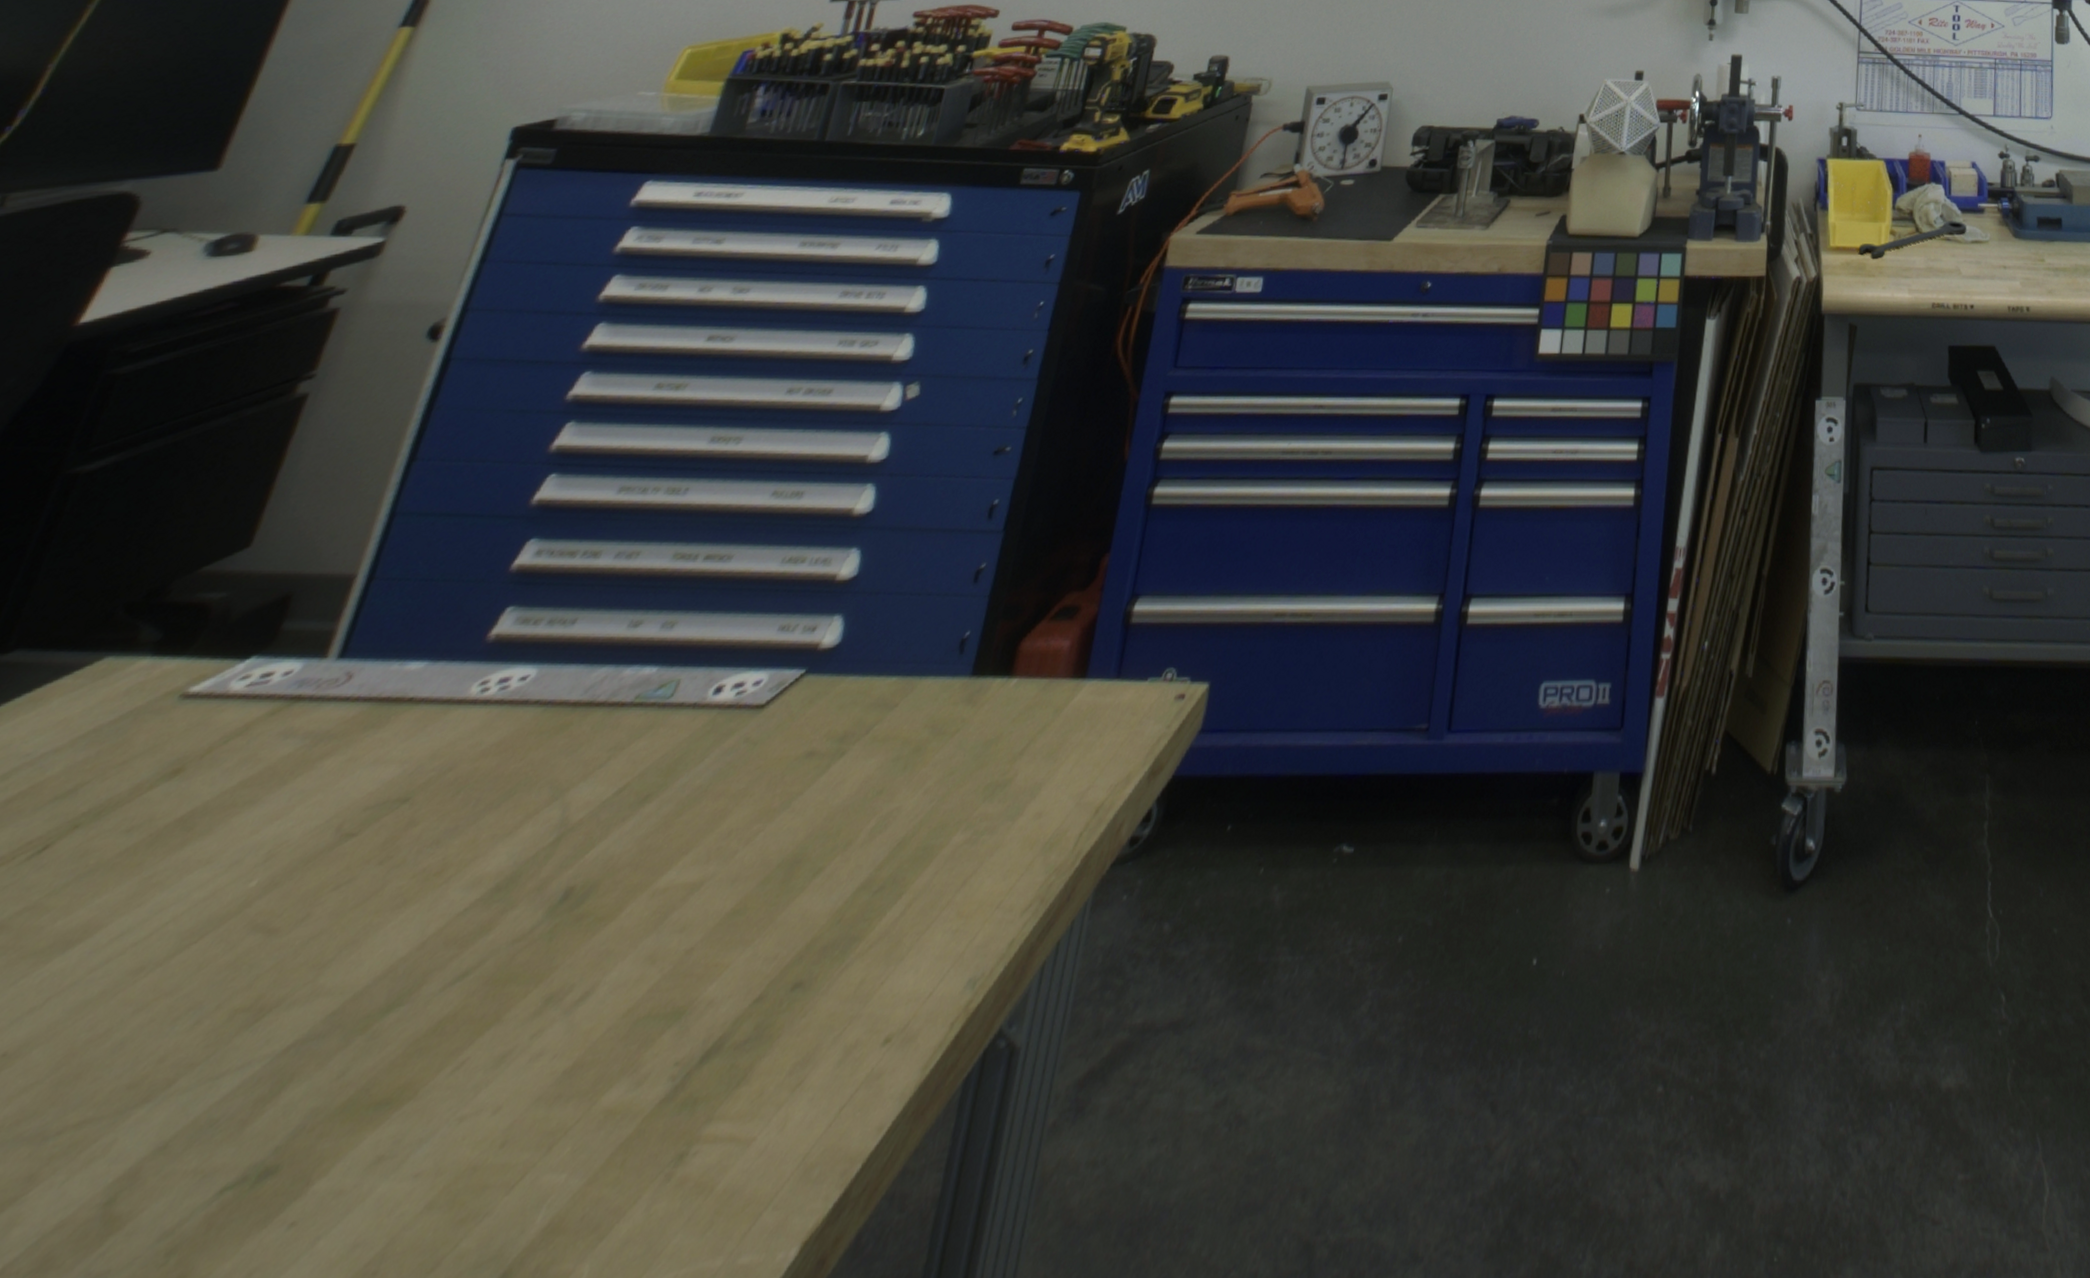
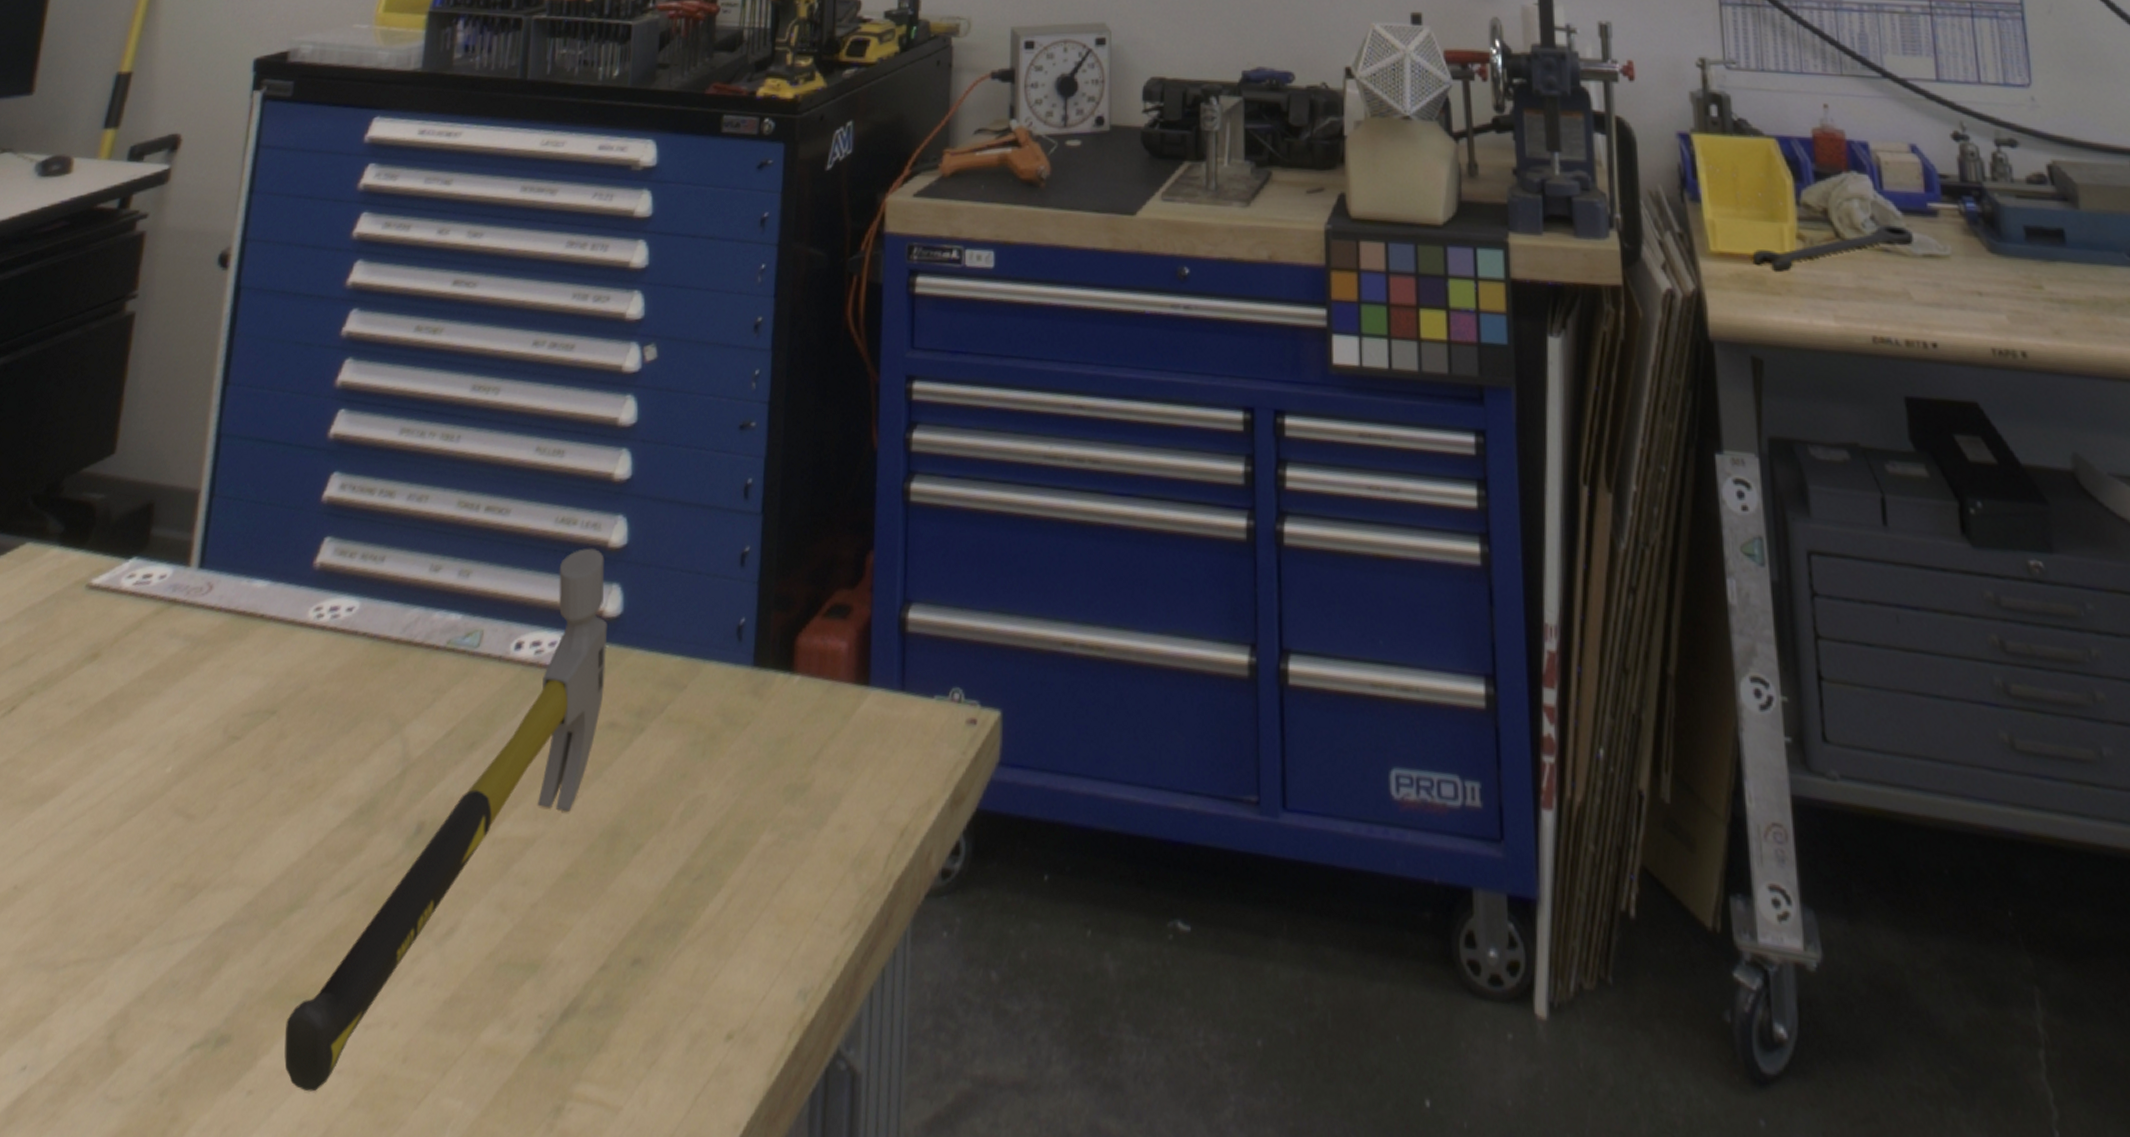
claw hammer: none [346,584,830,1206] -> present [284,548,608,1092]

